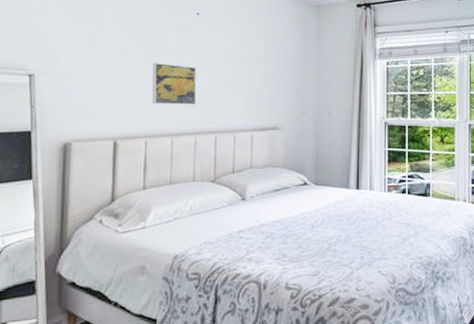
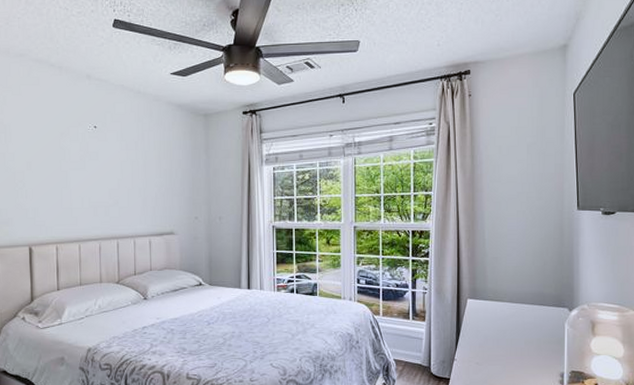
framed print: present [152,63,197,105] -> none [58,175,99,213]

